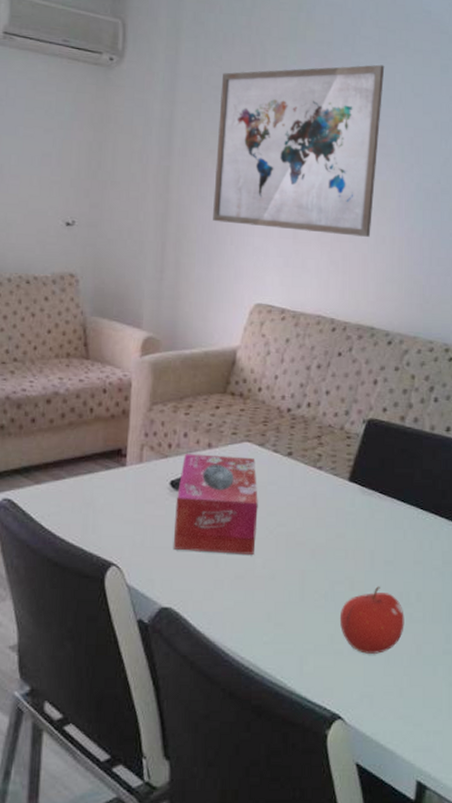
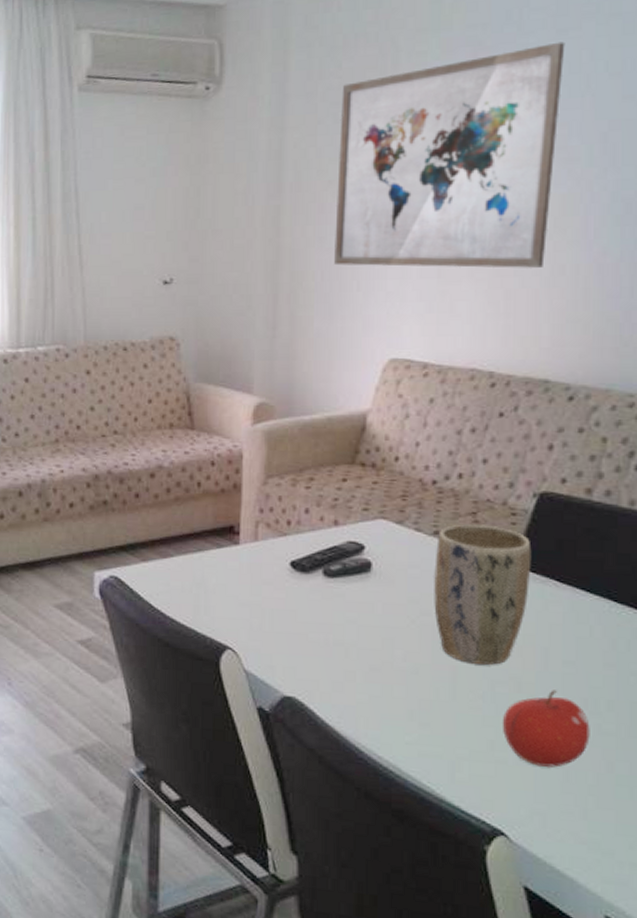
tissue box: present [173,454,258,555] -> none [295,532,396,645]
plant pot: none [287,446,362,567] -> present [434,524,532,665]

